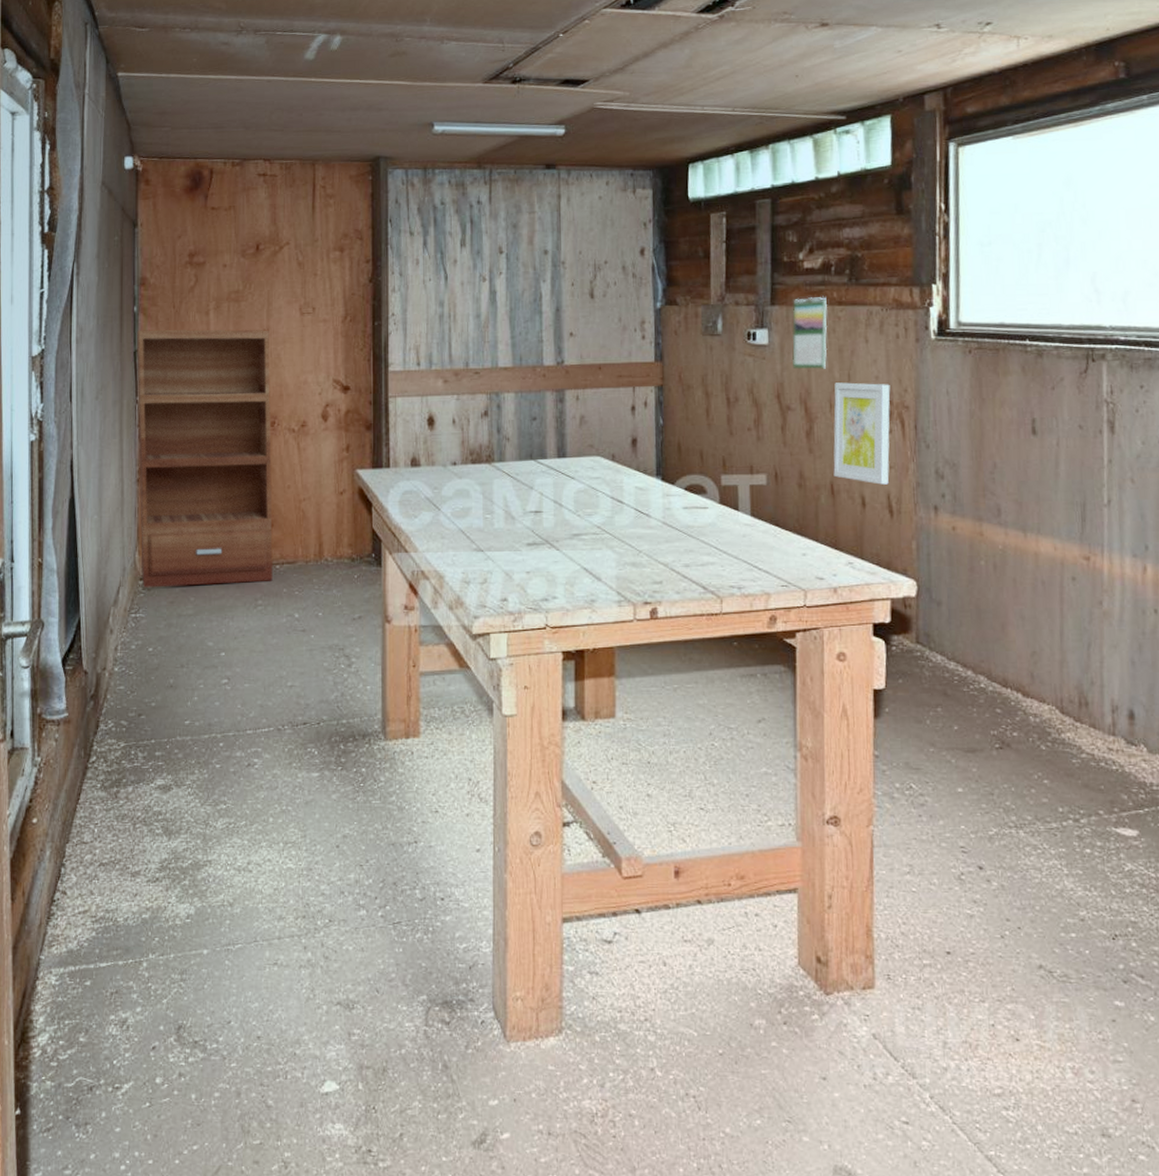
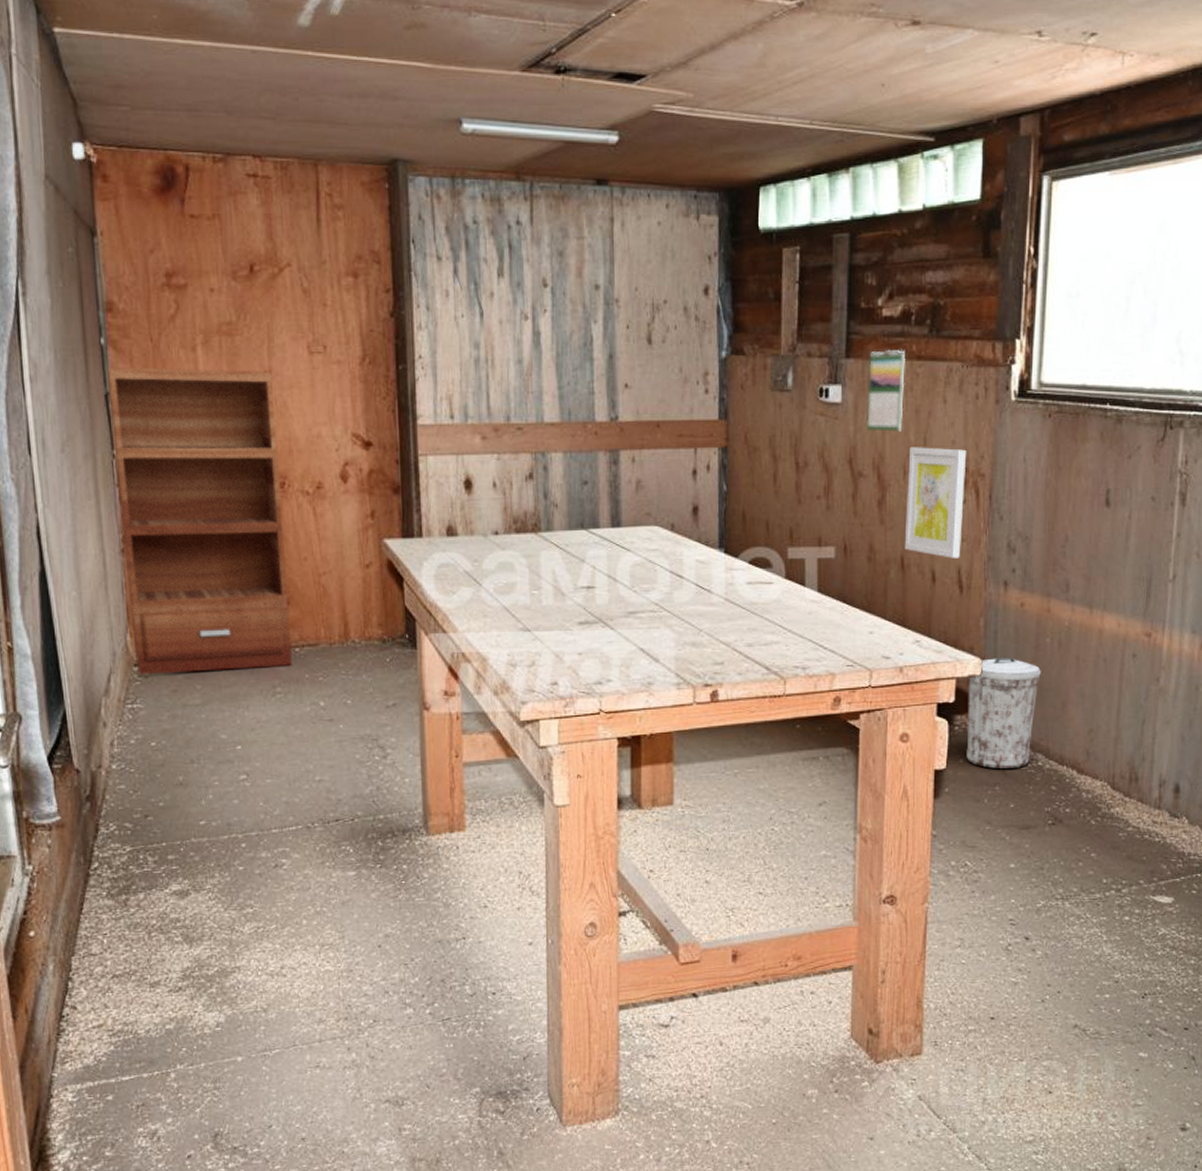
trash can: none [903,580,978,689] -> present [966,658,1041,769]

